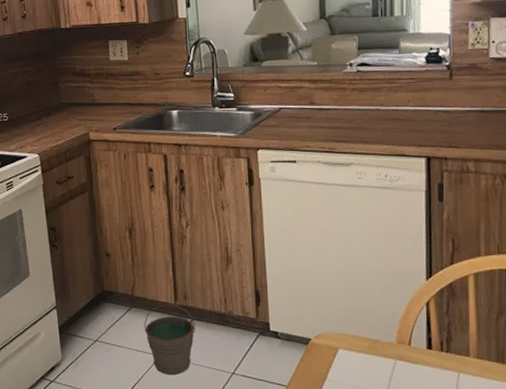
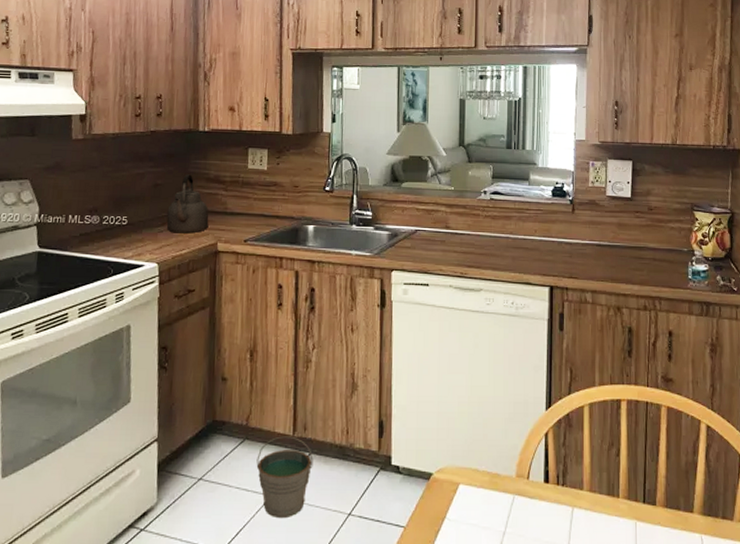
kettle: none [41,70,80,126] -> present [166,174,209,234]

